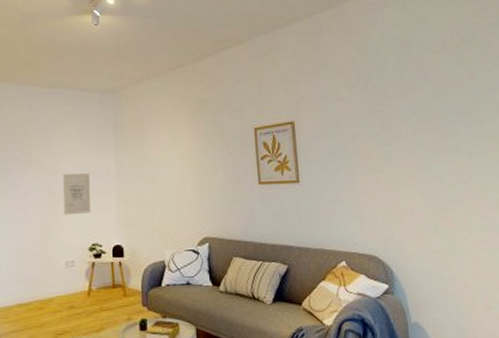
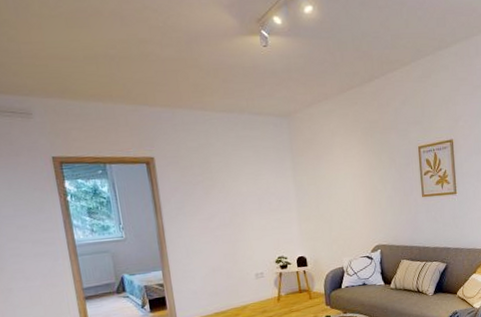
wall art: present [62,172,90,216] -> none [245,193,274,234]

